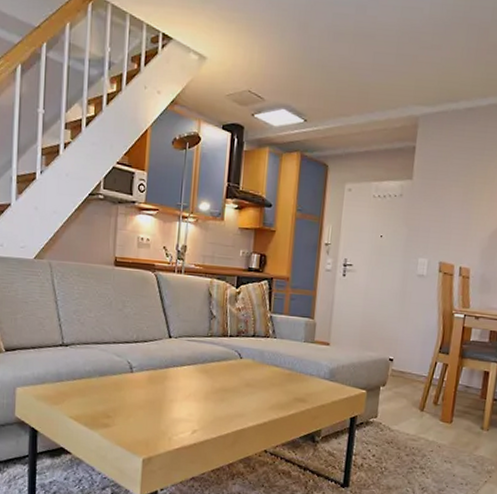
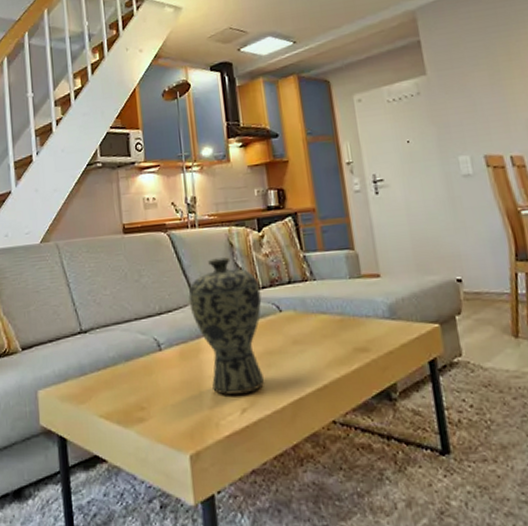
vase: none [164,303,228,419] -> present [188,257,265,395]

